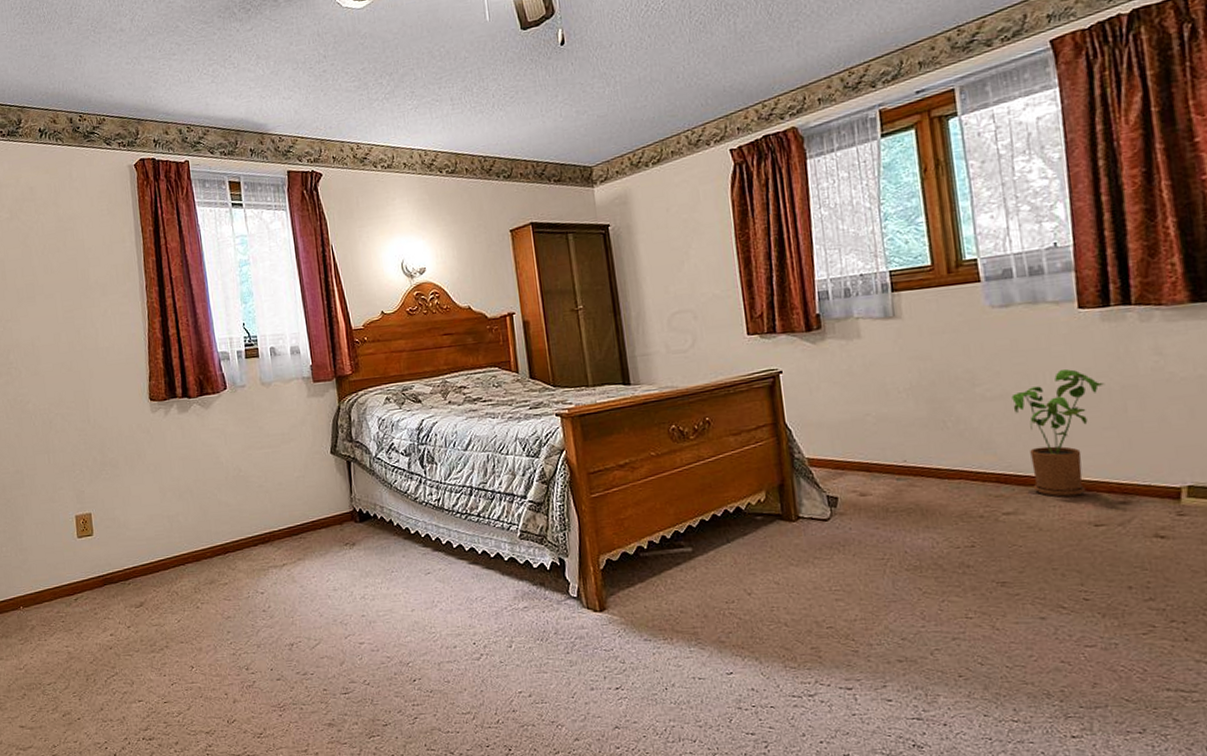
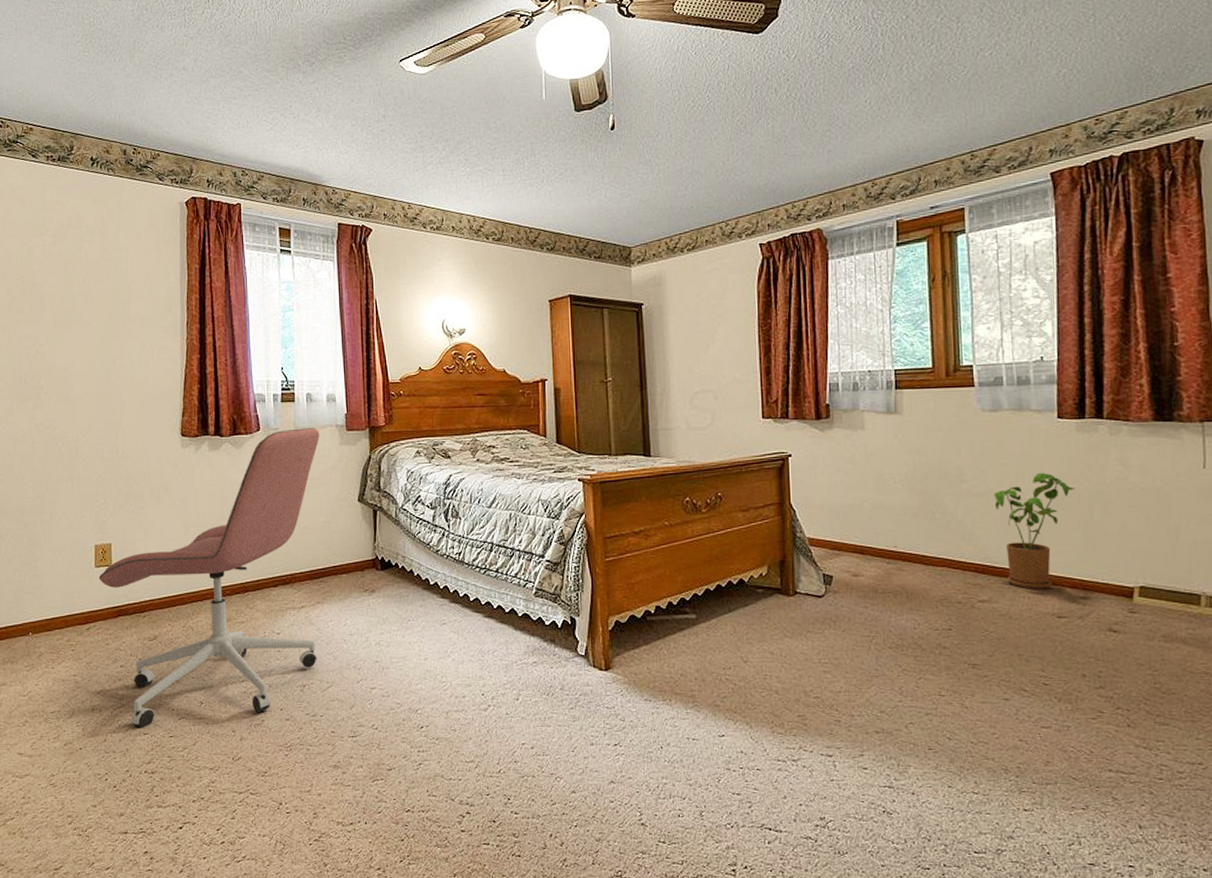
office chair: none [82,382,303,696] -> present [98,428,320,729]

